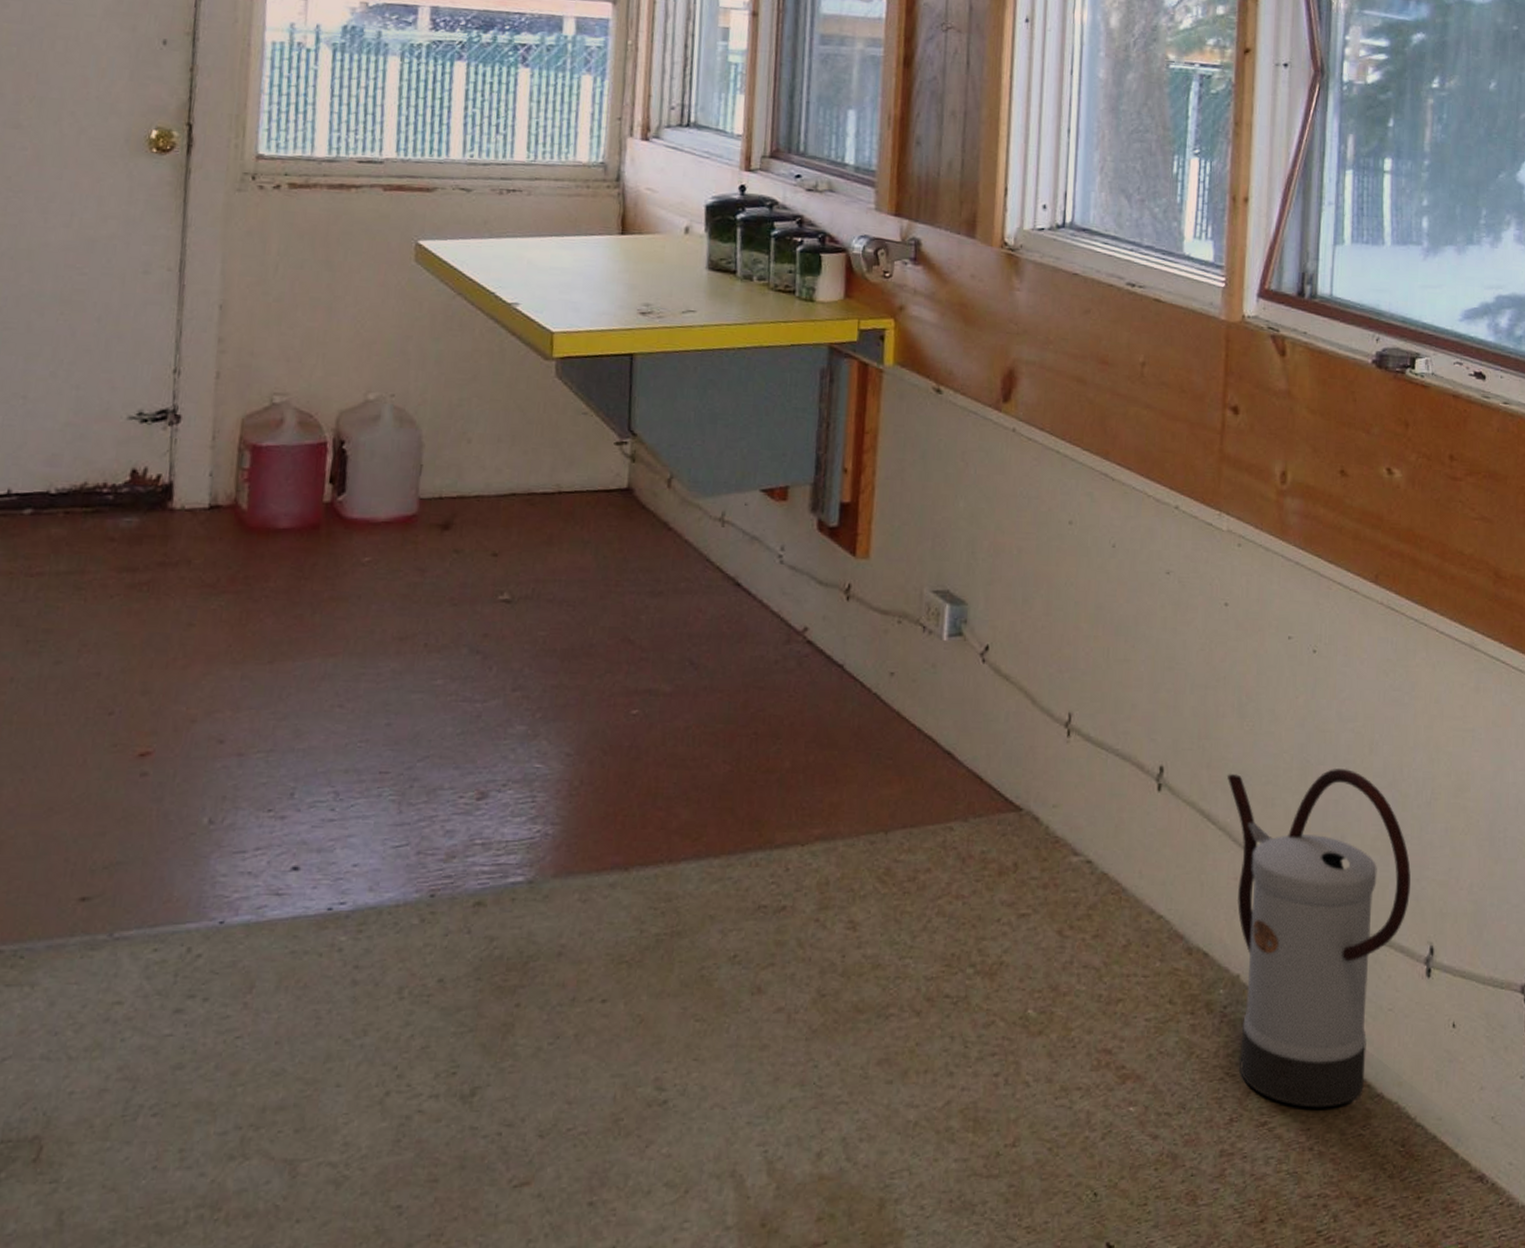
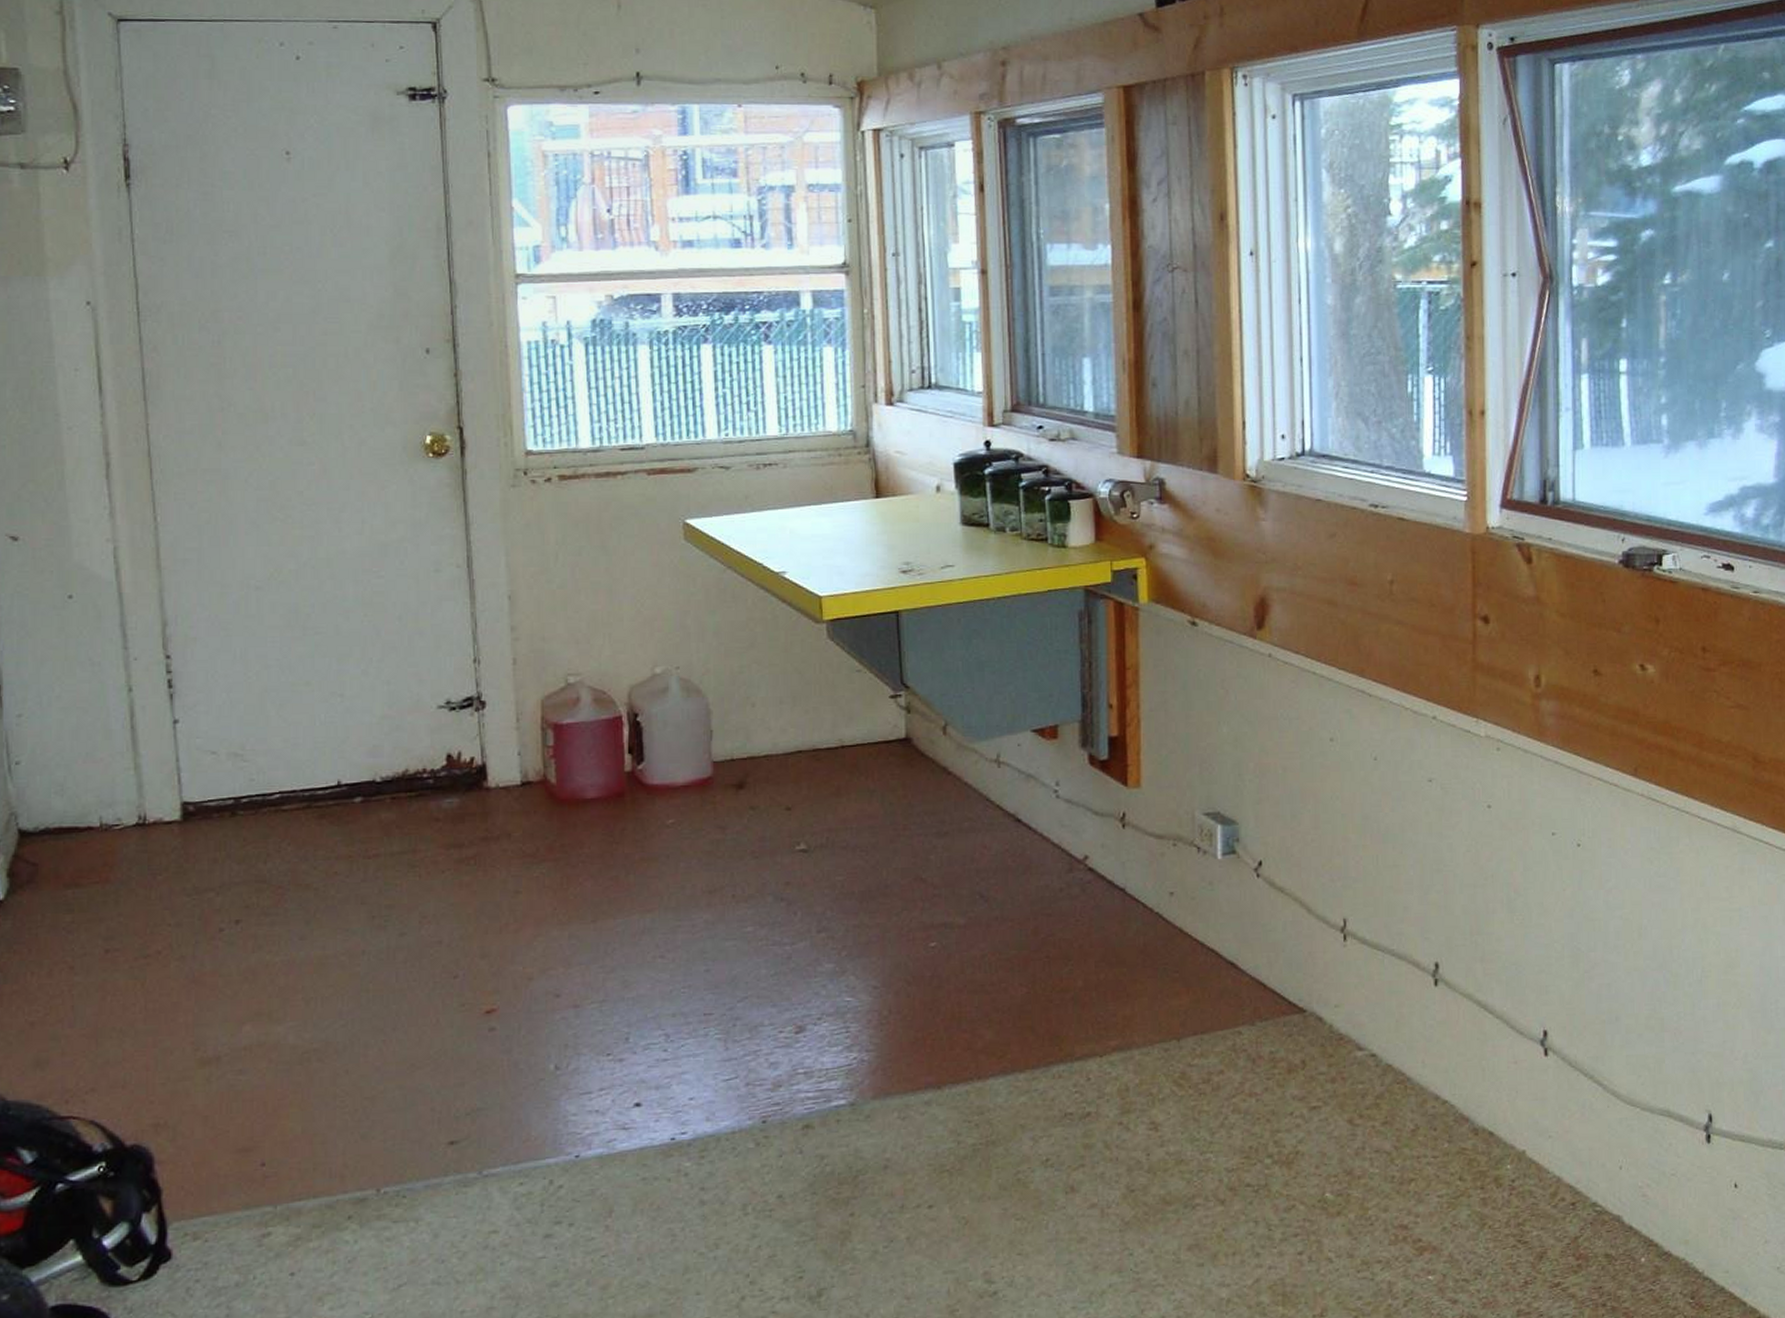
watering can: present [1226,769,1411,1108] -> none [1500,954,1686,1268]

